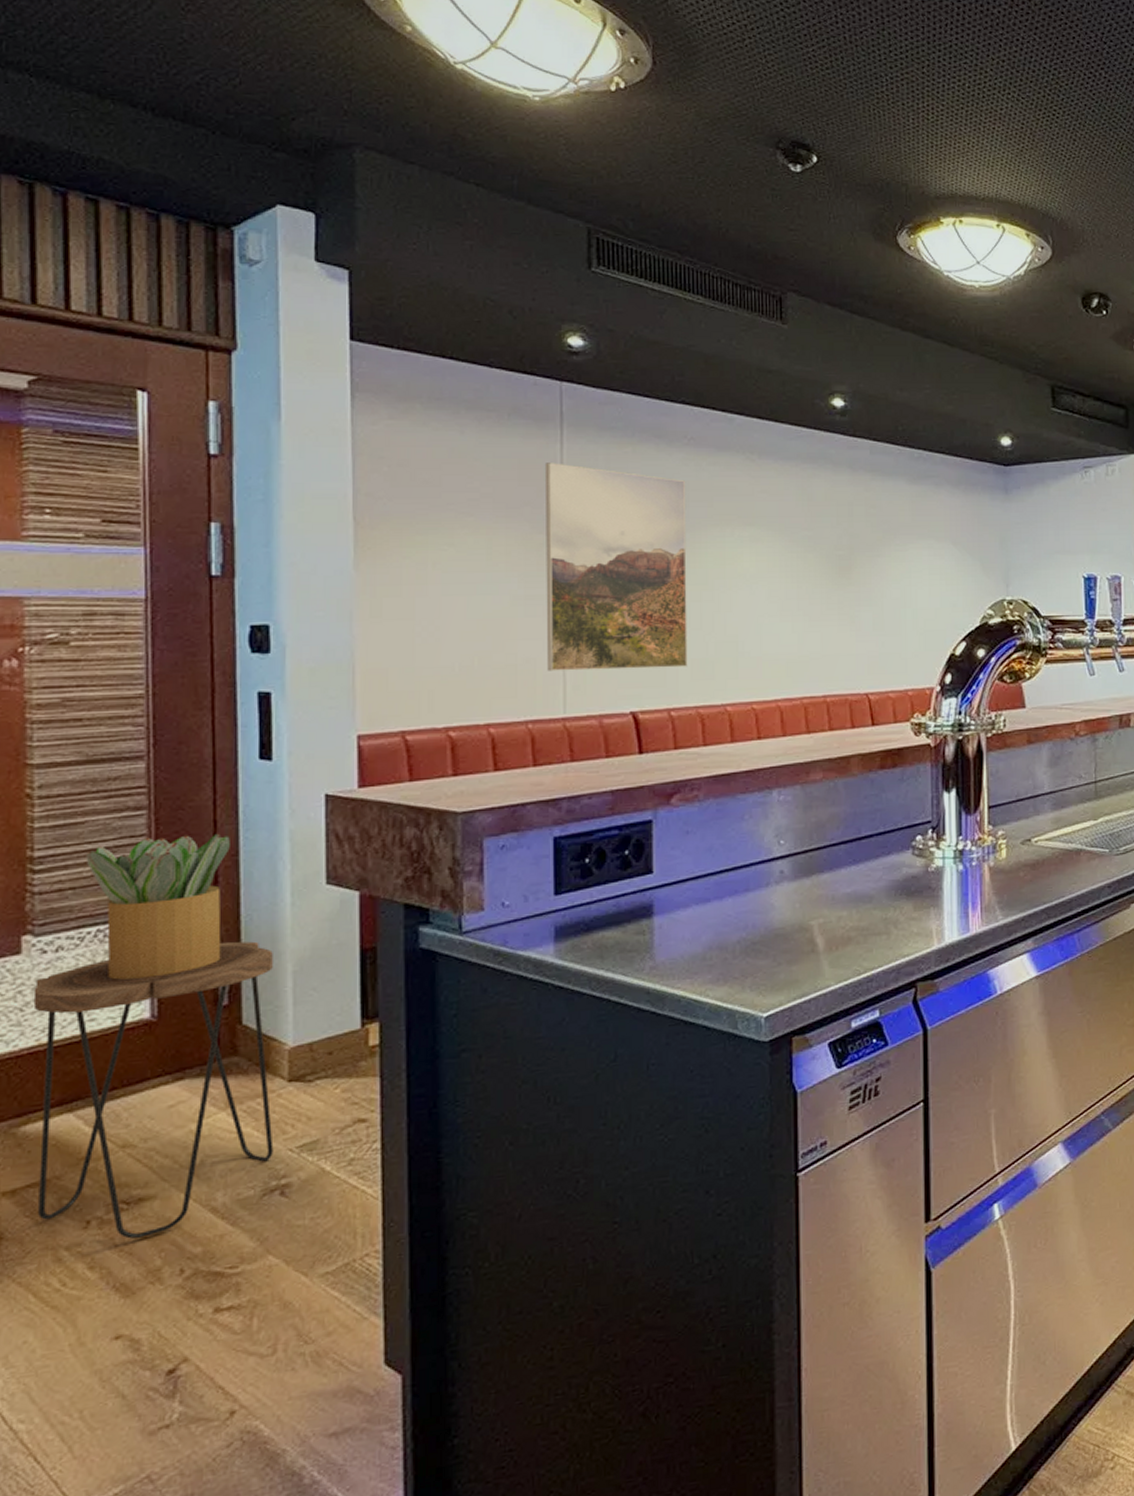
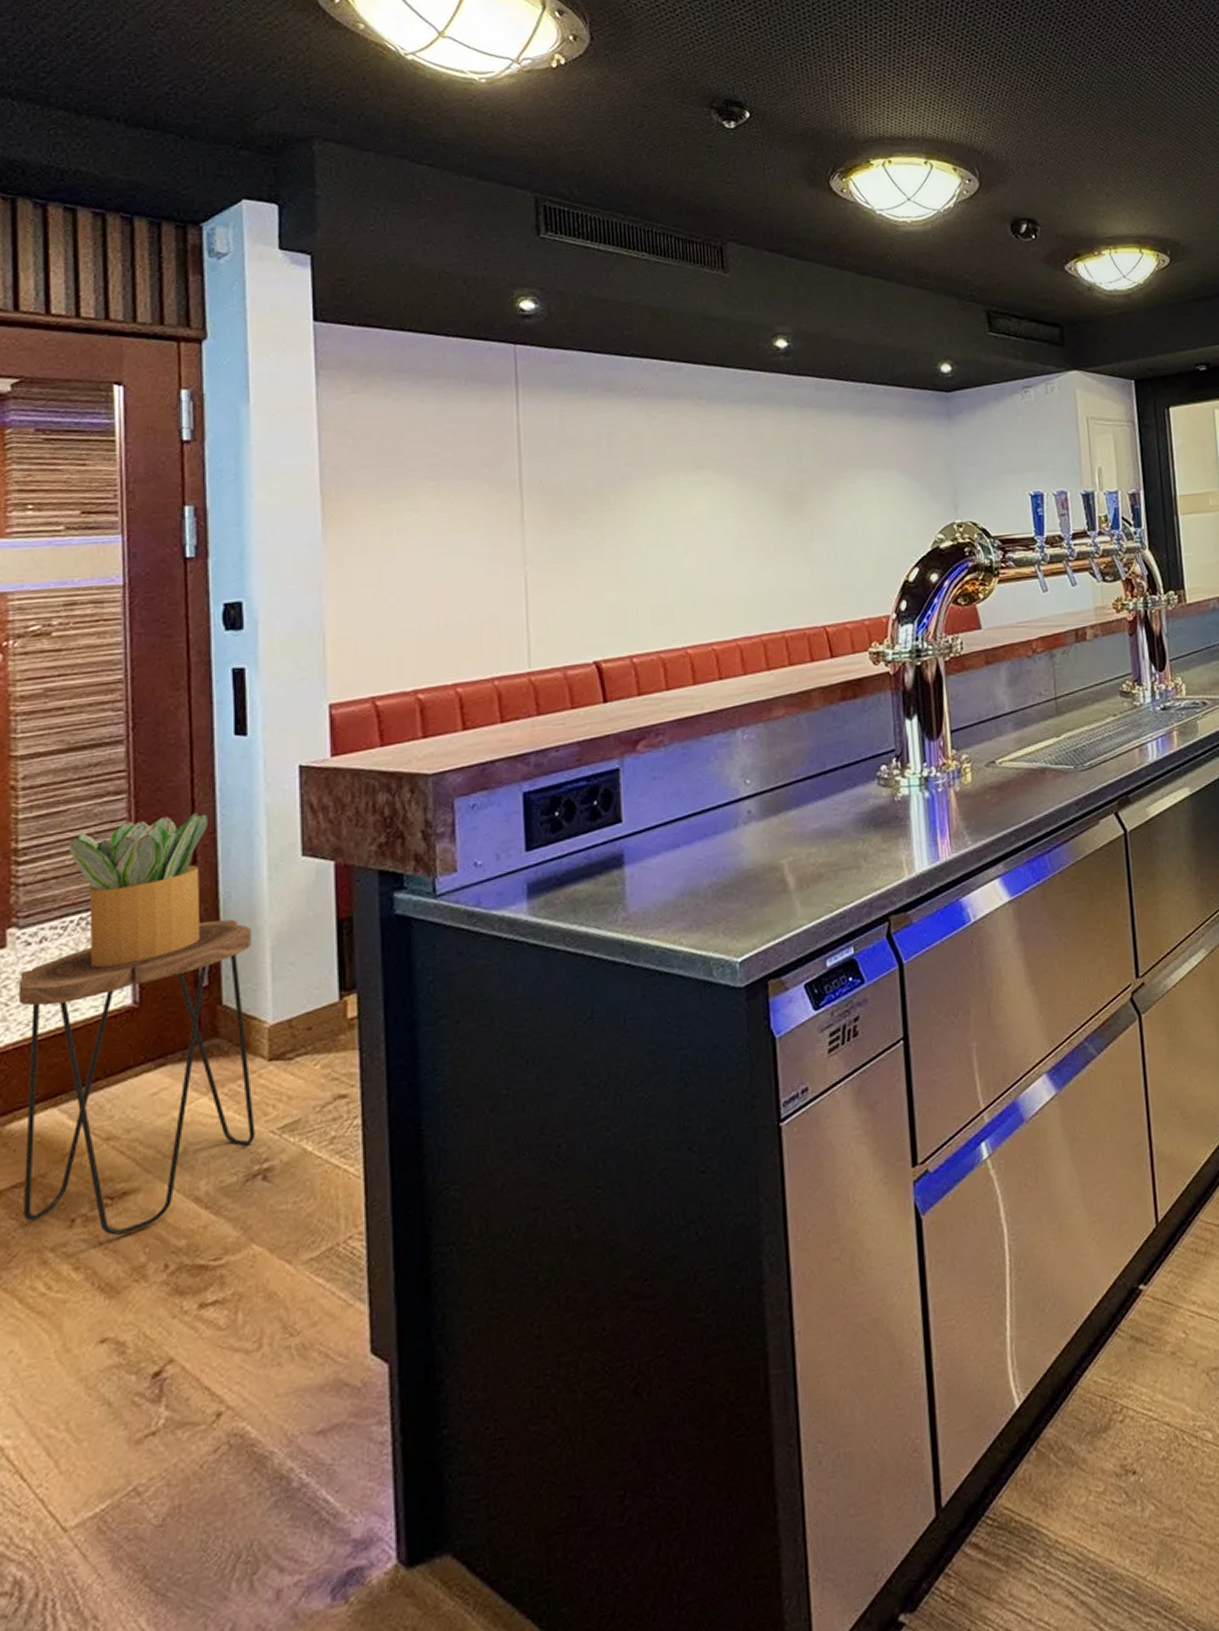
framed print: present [544,463,688,672] -> none [502,423,648,627]

